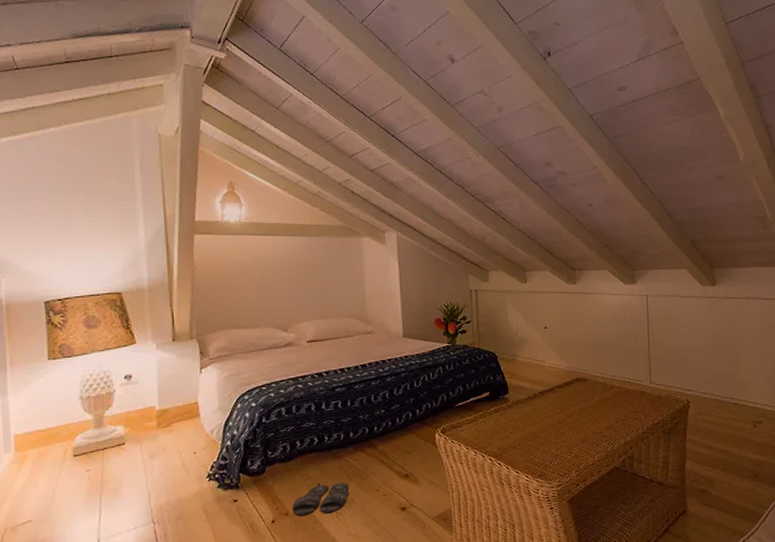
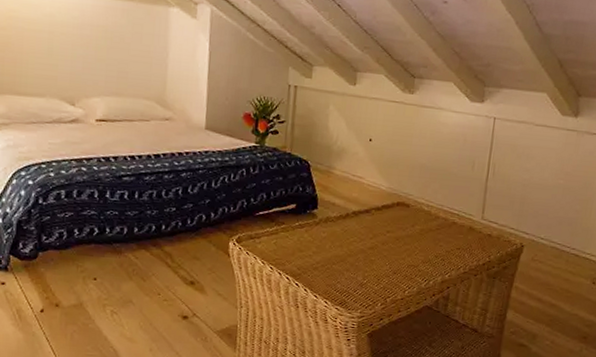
slippers: present [292,483,350,516] -> none [64,279,129,311]

